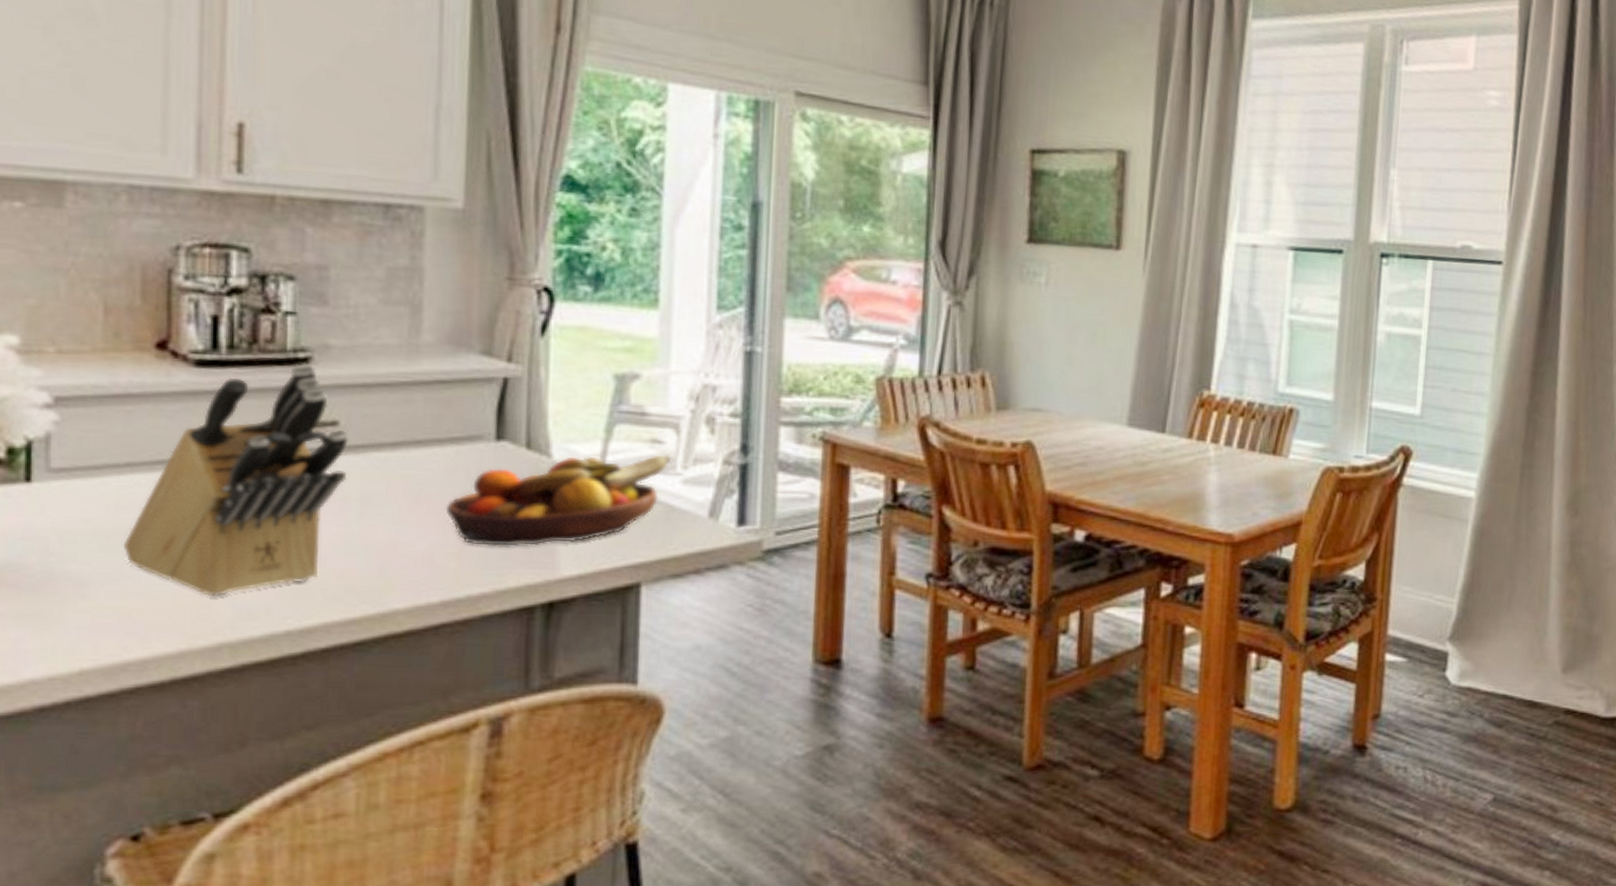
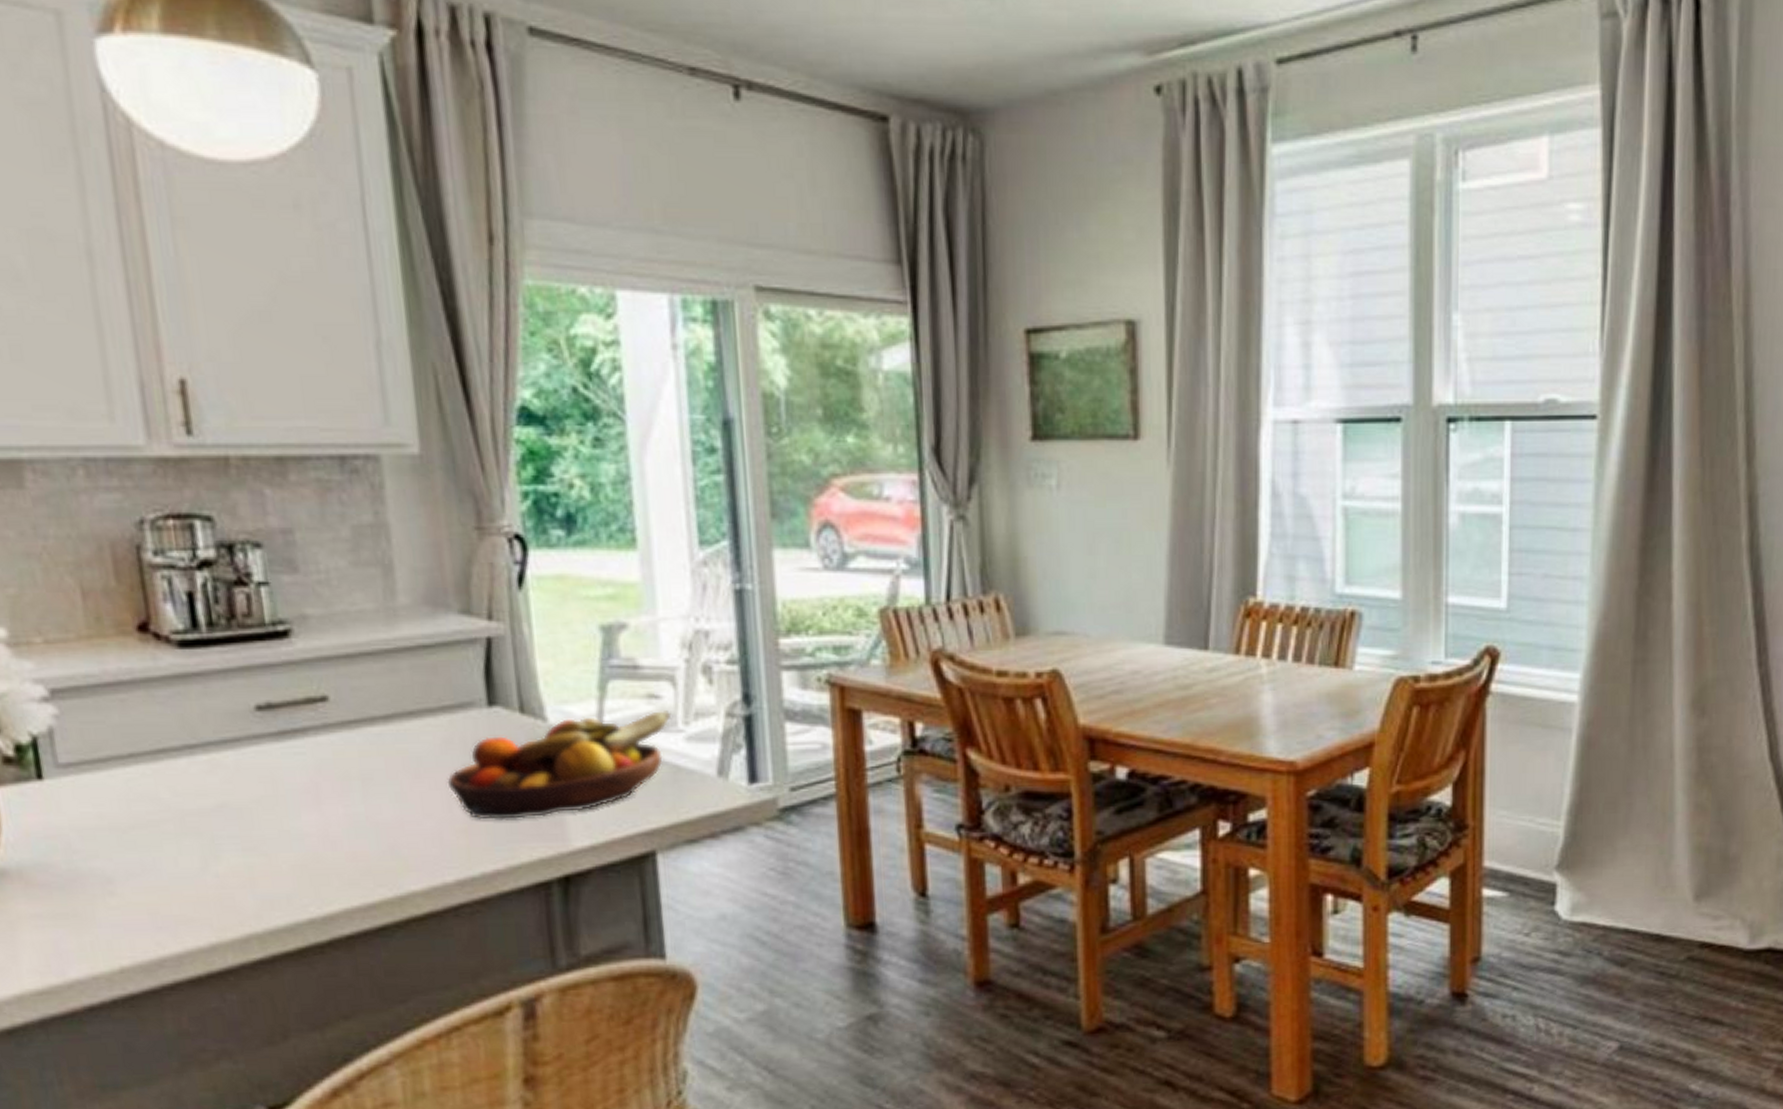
knife block: present [122,362,349,597] -> none [139,636,345,888]

